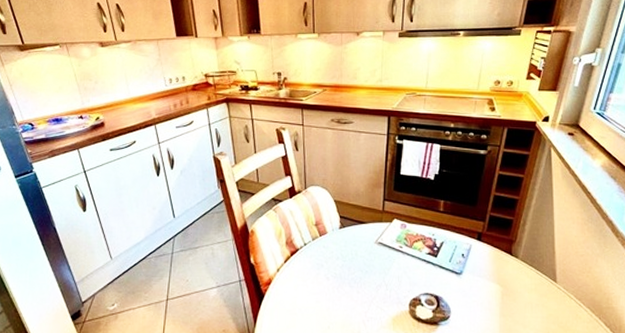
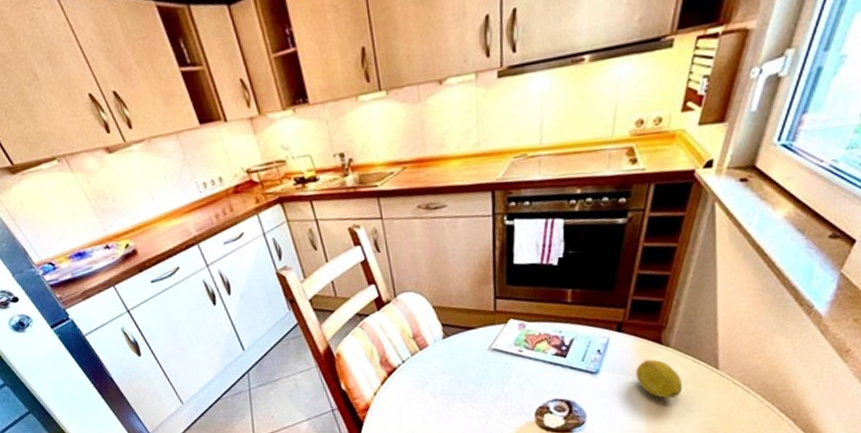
fruit: none [491,267,528,303] -> present [635,359,682,399]

